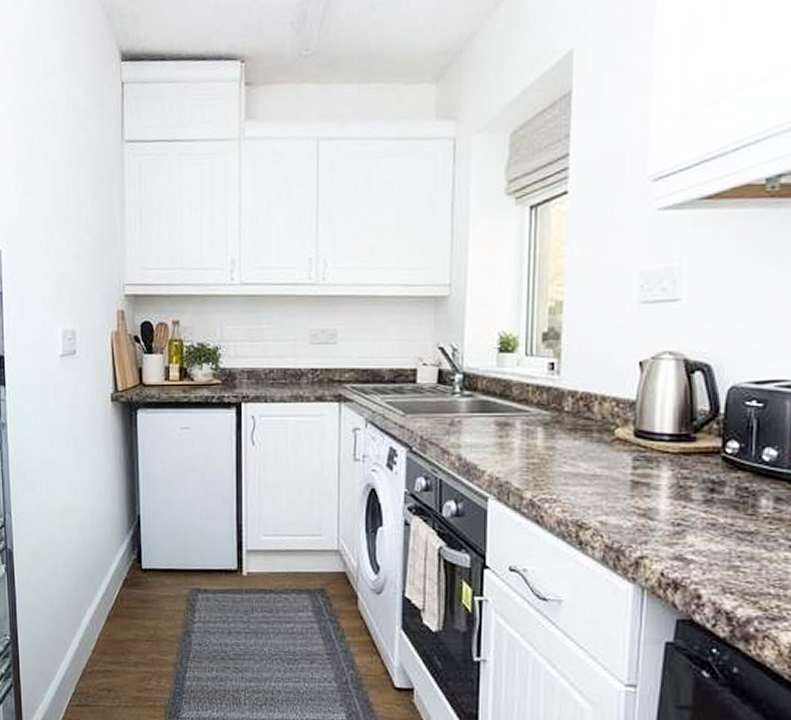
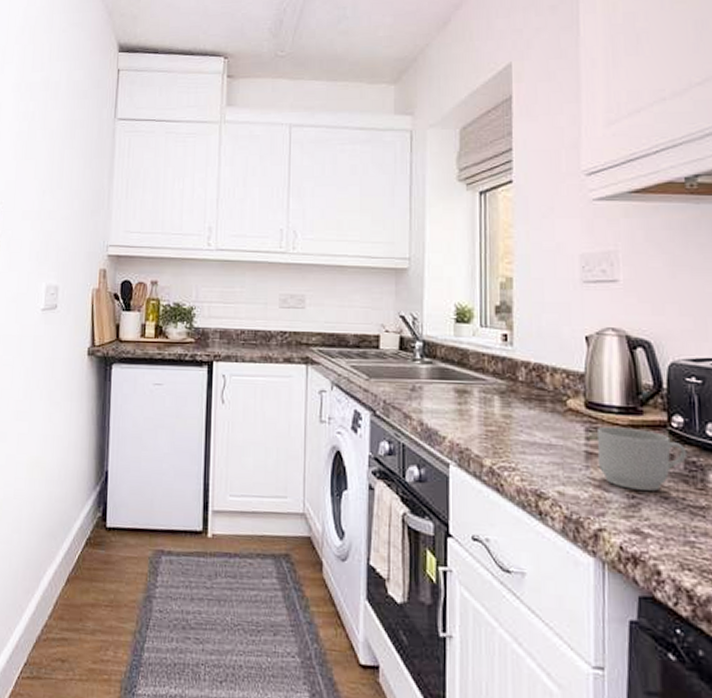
mug: none [643,455,740,518] -> present [596,426,688,491]

